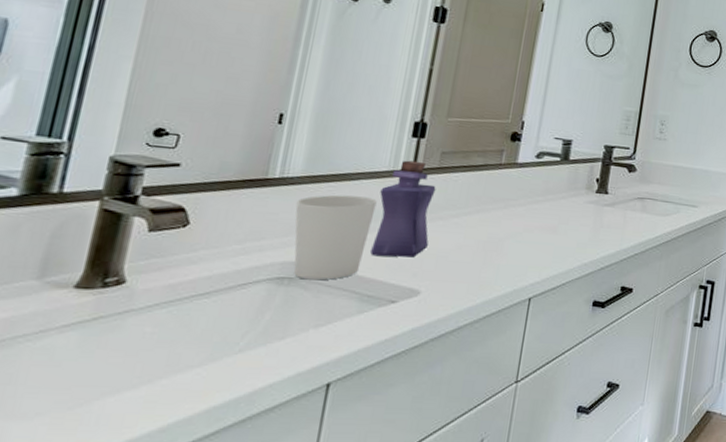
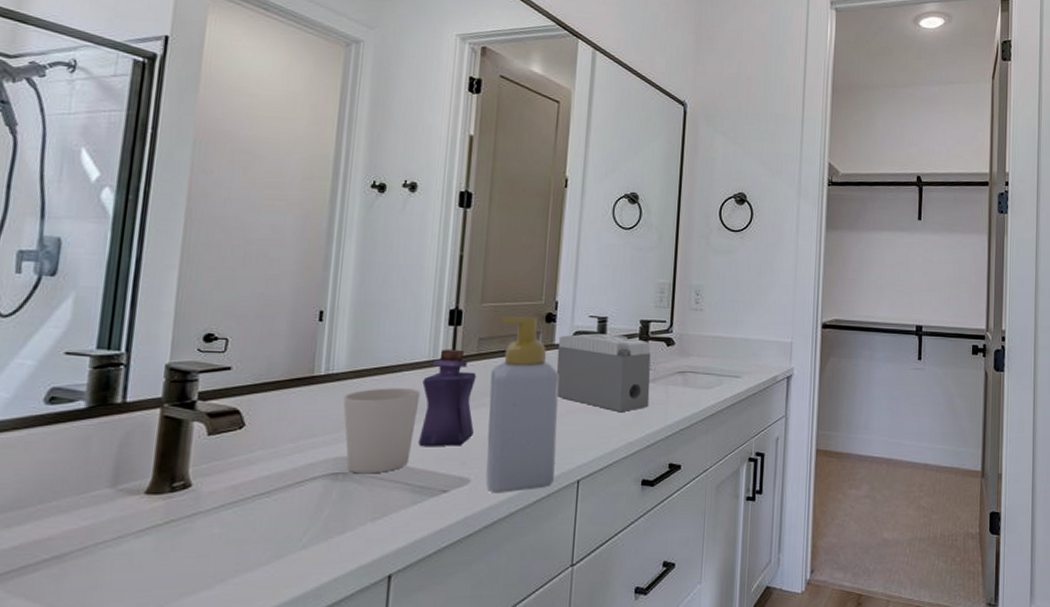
soap bottle: none [436,132,520,307] -> present [486,316,560,493]
battery: none [515,154,612,234] -> present [556,333,651,413]

